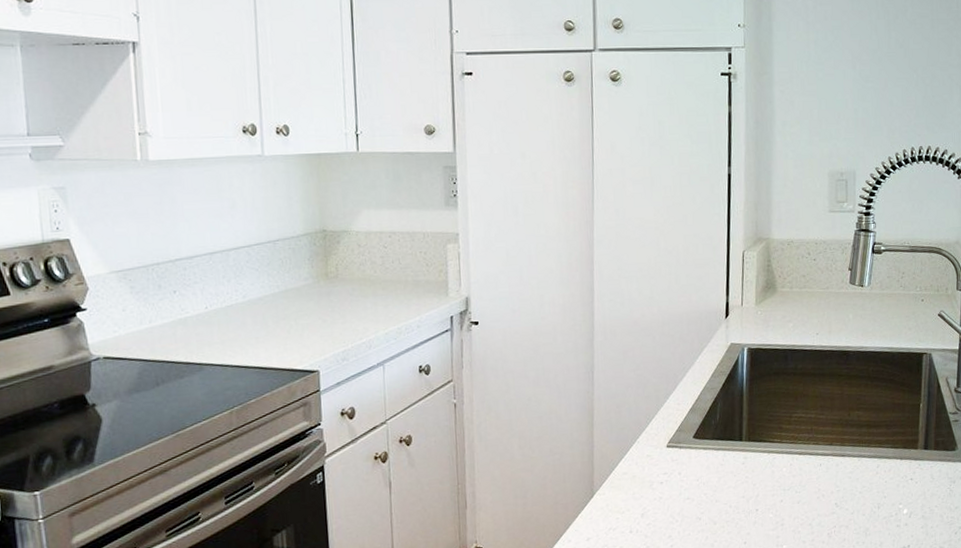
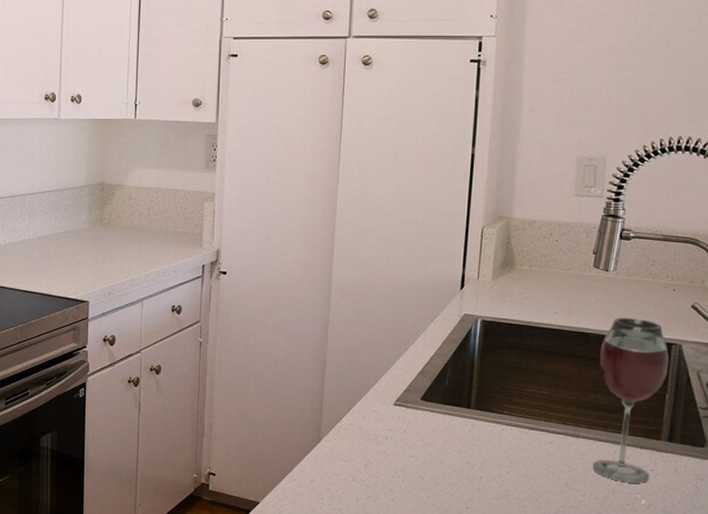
wineglass: none [859,331,921,495] -> present [593,318,669,483]

